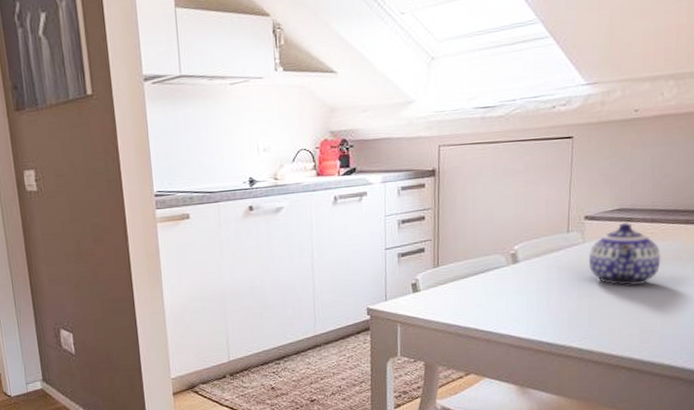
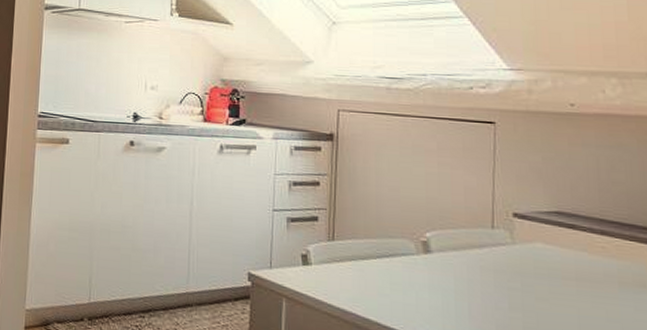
teapot: present [588,222,661,286] -> none [520,228,618,310]

